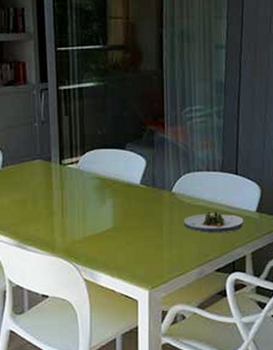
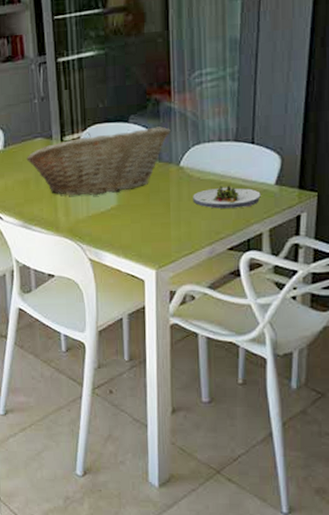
fruit basket: none [24,155,164,217] -> present [26,126,171,196]

